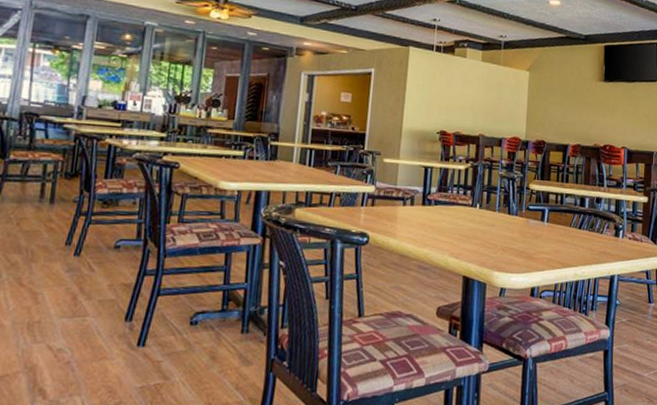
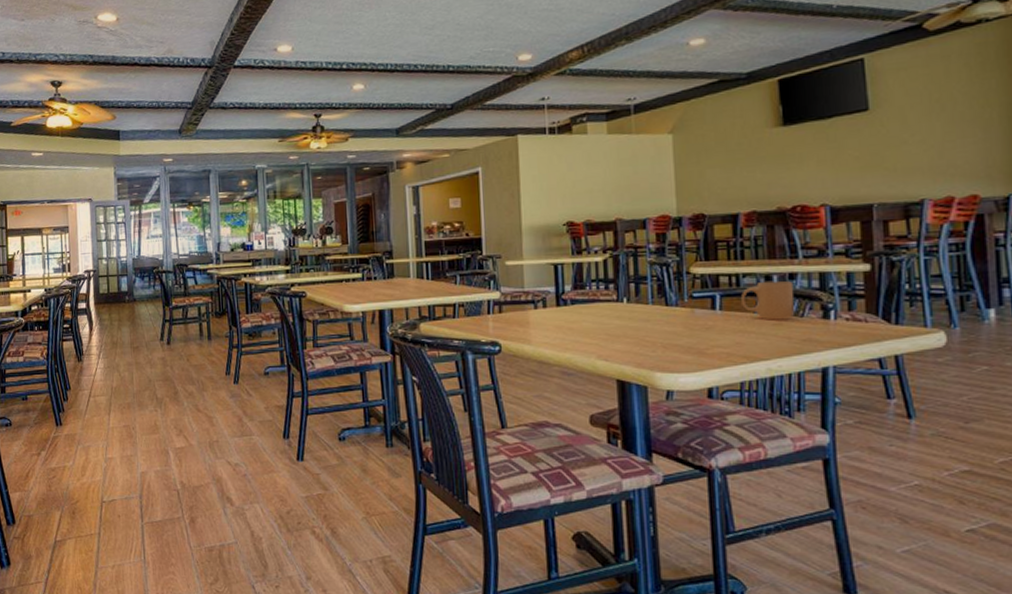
cup: none [563,202,599,235] -> present [741,280,794,321]

